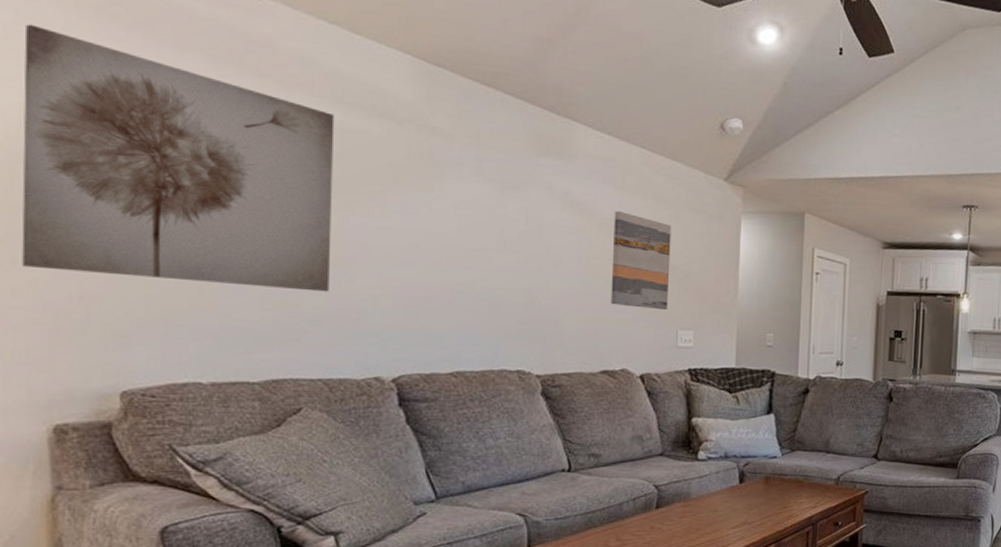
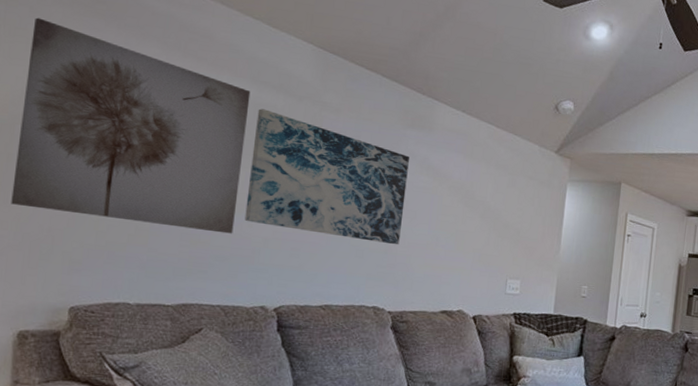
wall art: none [343,136,546,297] -> present [244,108,409,245]
wall art: present [611,211,671,309] -> none [453,176,509,261]

